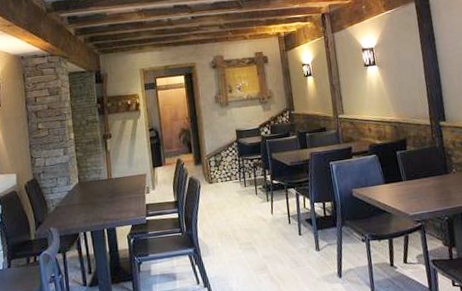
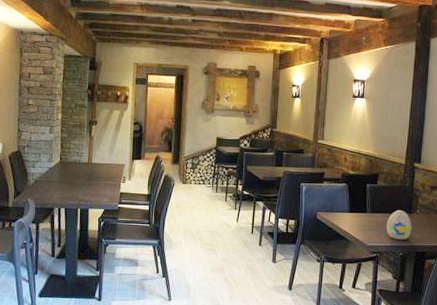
decorative egg: none [424,172,452,204] -> present [386,210,412,241]

